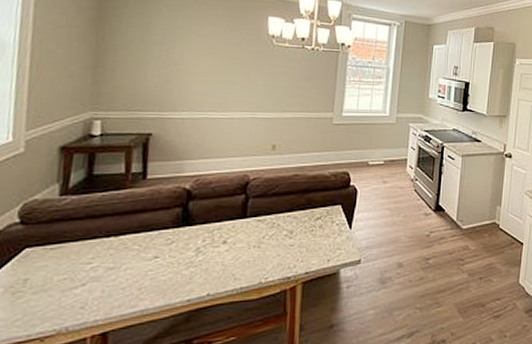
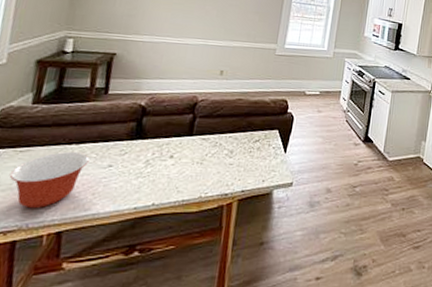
mixing bowl: none [40,245,132,311] -> present [9,152,90,209]

